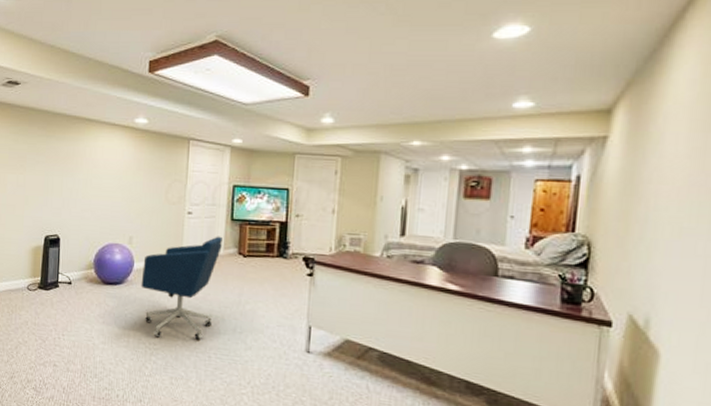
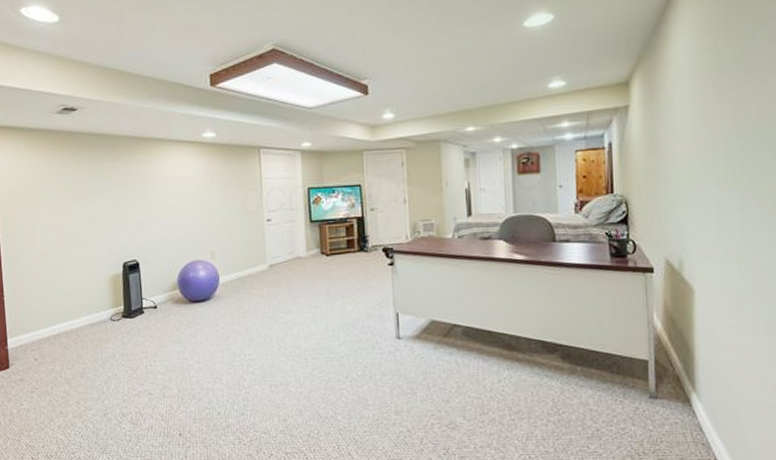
office chair: present [141,236,222,340] -> none [228,239,305,348]

